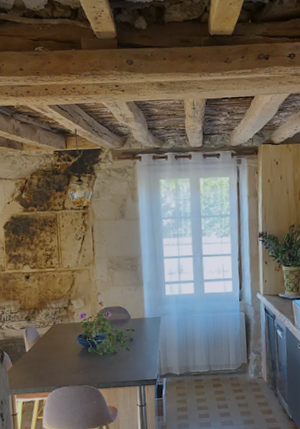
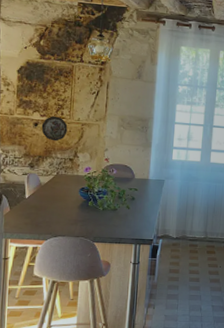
decorative plate: none [33,266,59,292] -> present [41,116,68,141]

